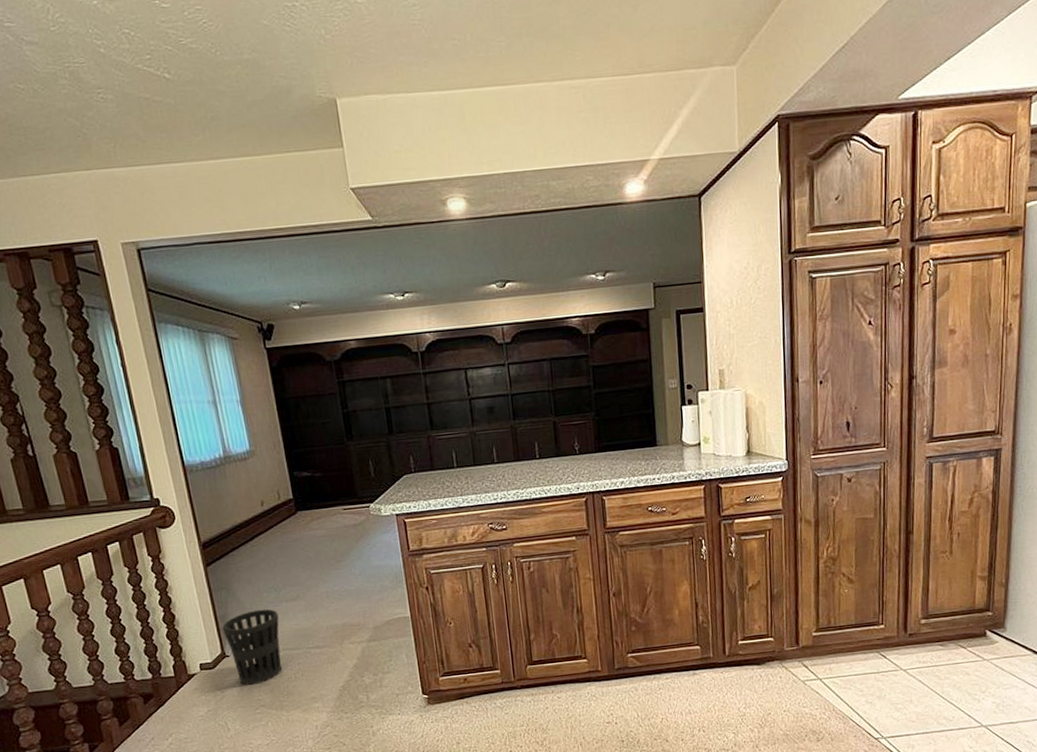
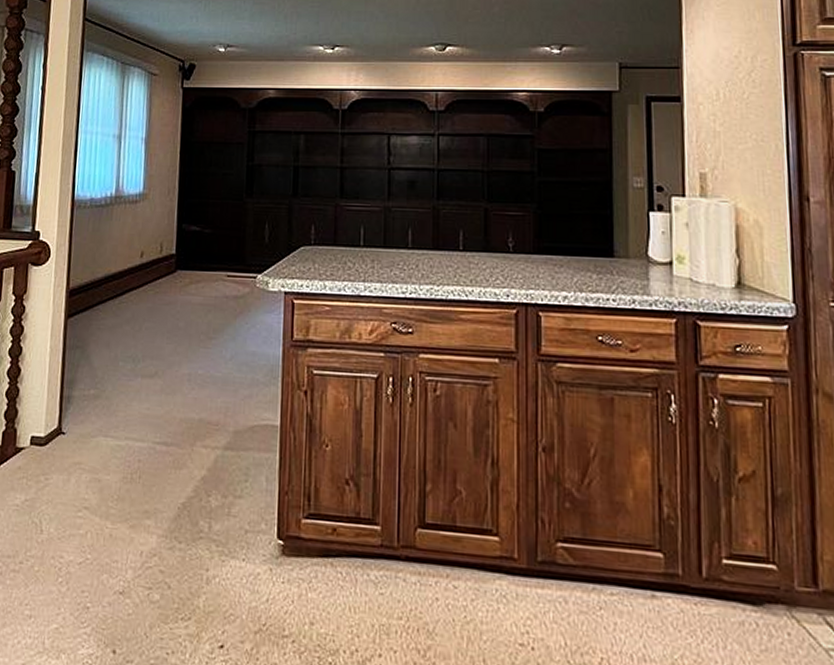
wastebasket: present [222,609,283,685] -> none [65,381,130,477]

